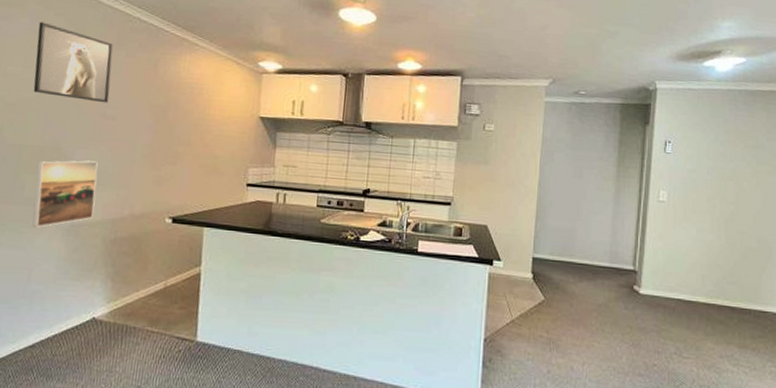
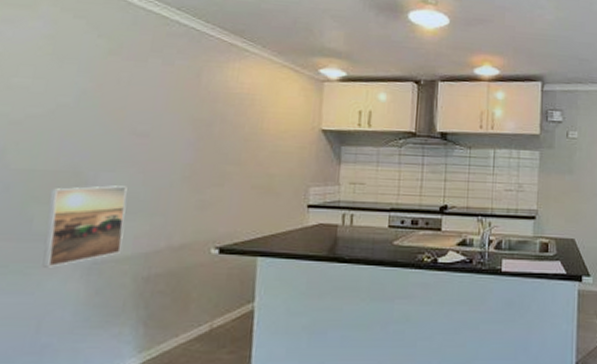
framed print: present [33,22,113,103] -> none [45,25,146,118]

